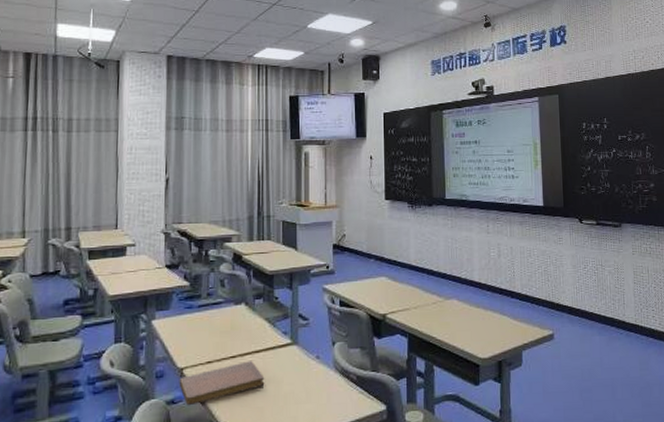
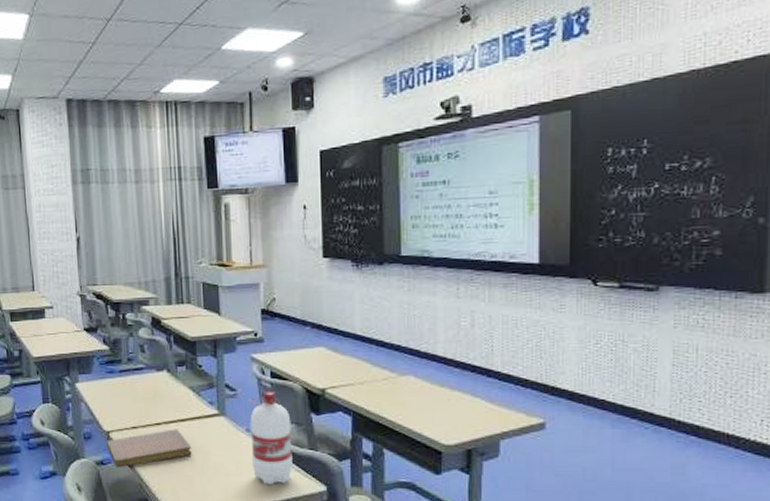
water bottle: none [320,318,357,410] -> present [249,390,293,486]

